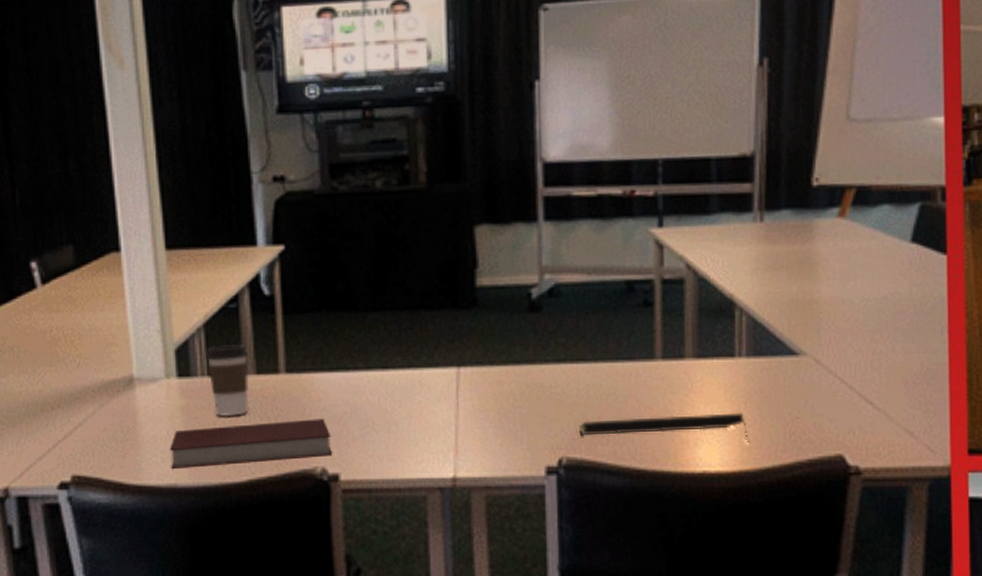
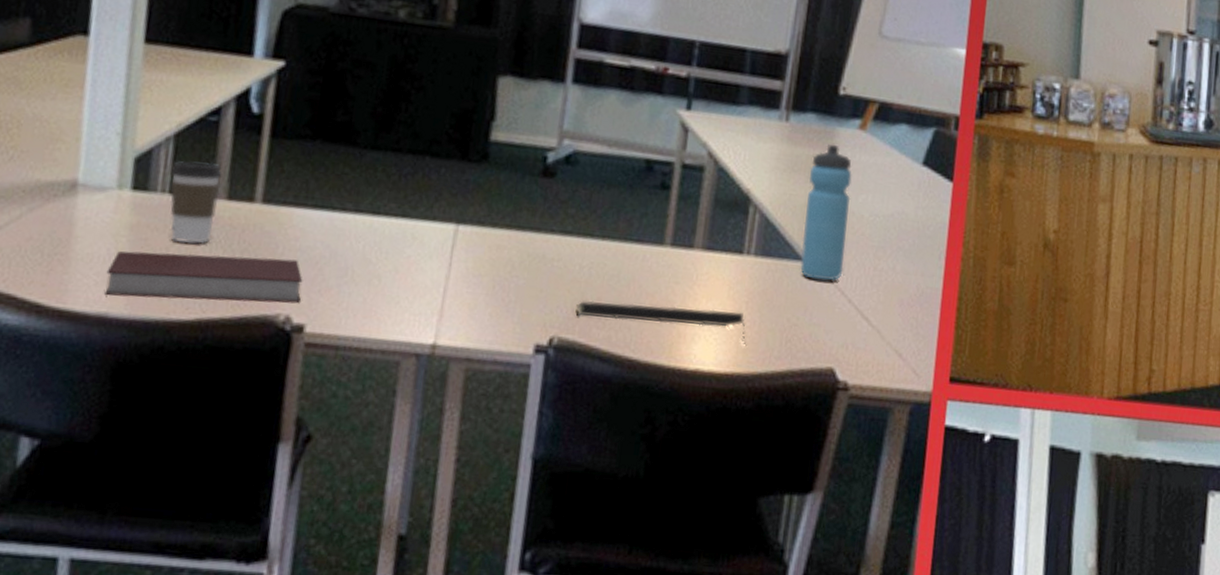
water bottle: none [792,236,840,371] -> present [800,144,852,280]

